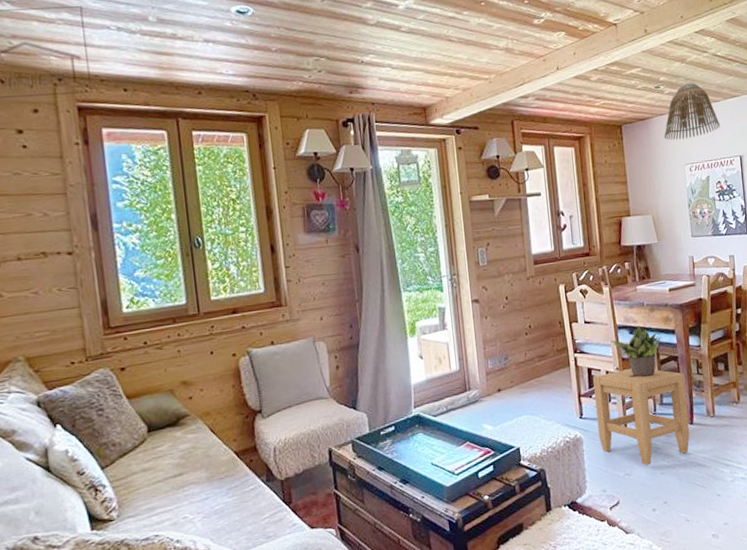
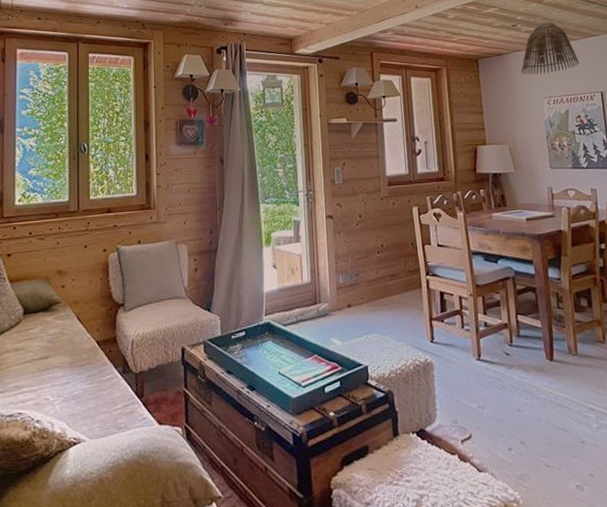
stool: present [593,369,690,465] -> none [445,296,550,399]
potted plant: present [610,326,662,376] -> none [464,253,518,305]

